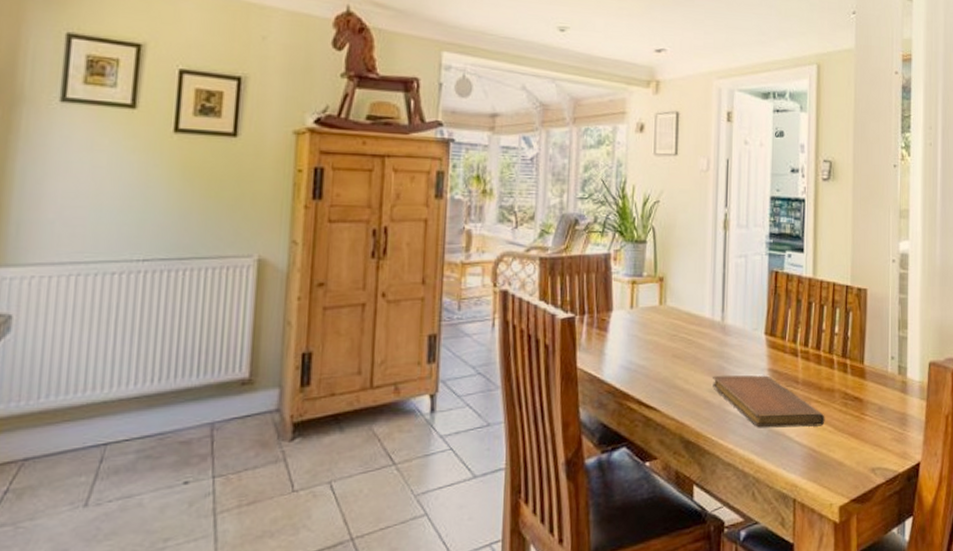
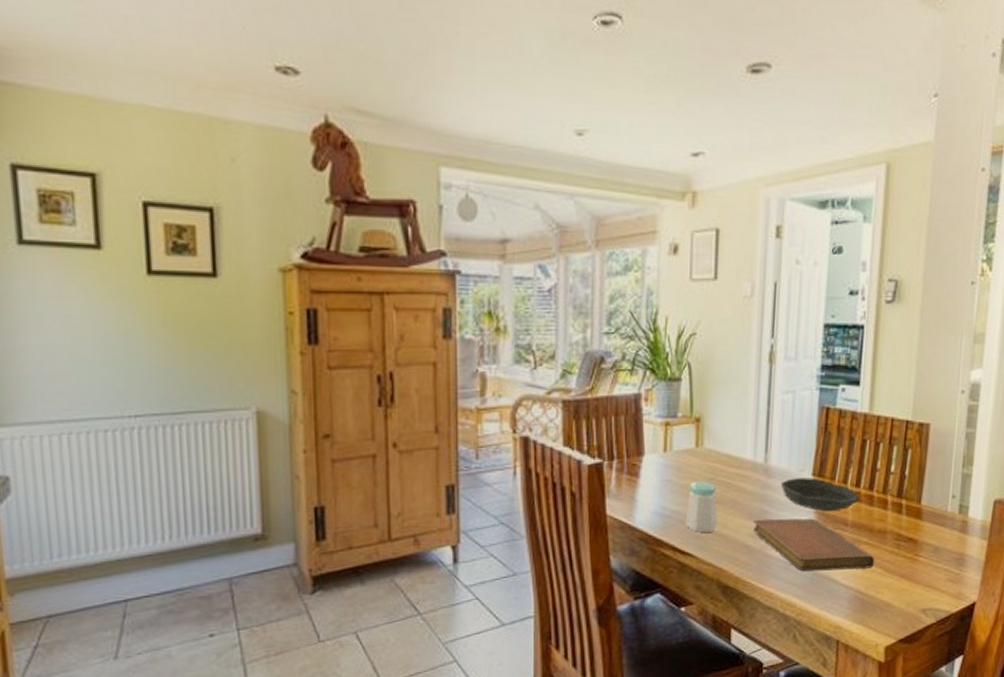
salt shaker: none [650,337,680,387] -> present [685,481,718,532]
bowl: none [736,336,809,370] -> present [780,478,860,512]

